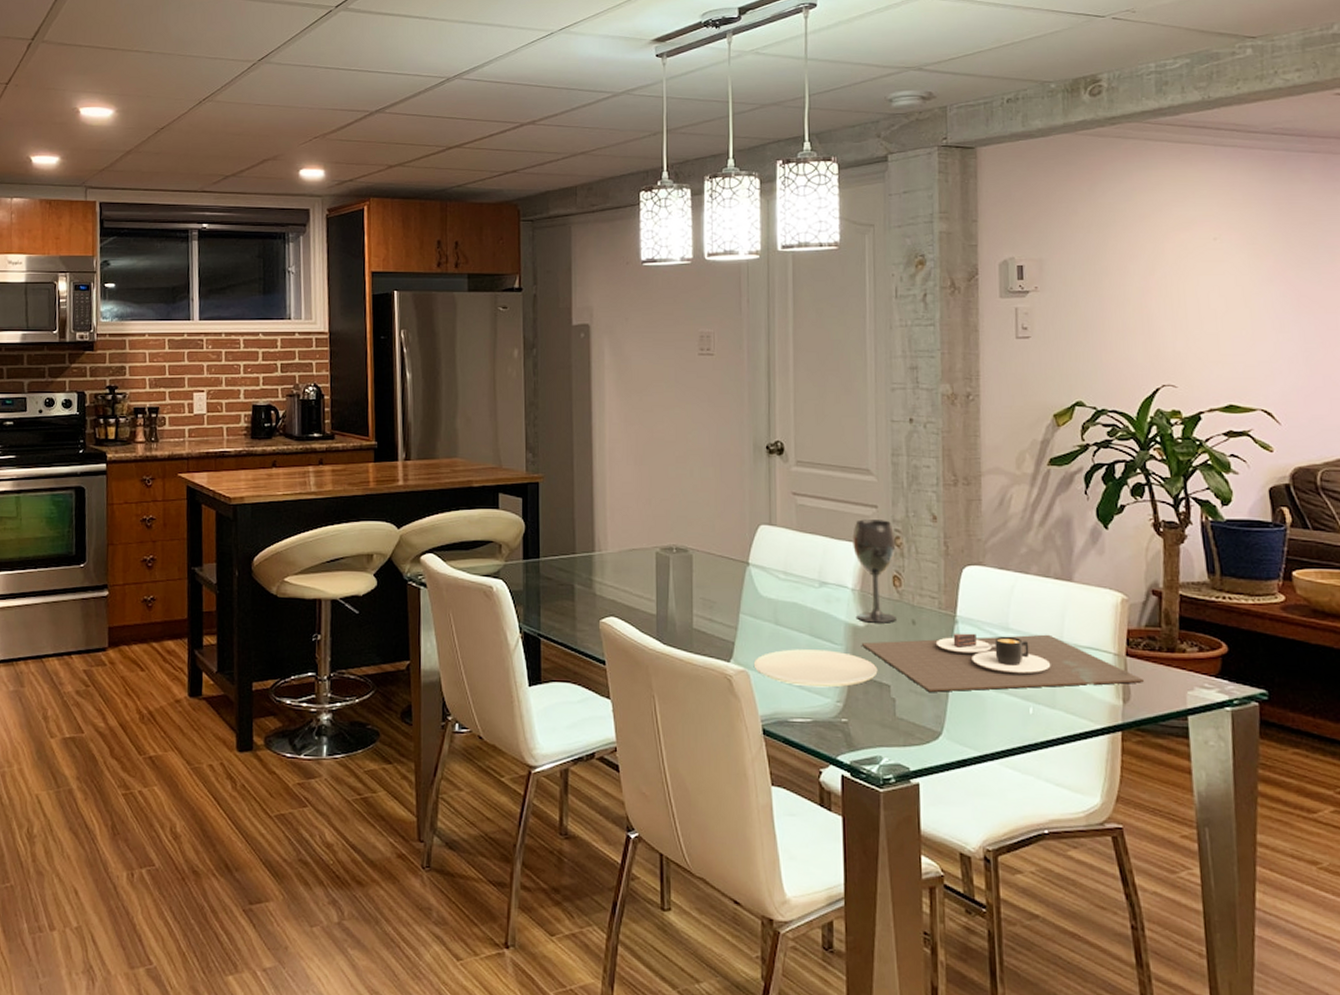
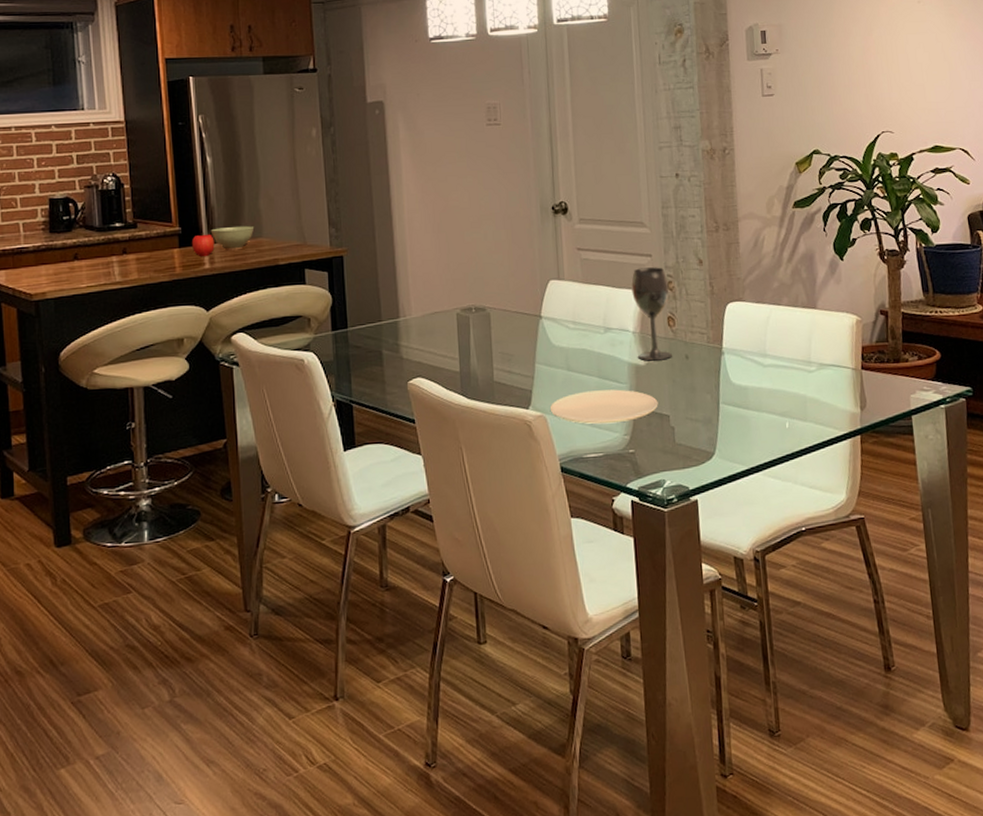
fruit: none [386,449,409,474] -> present [191,233,215,257]
bowl: none [406,444,450,469] -> present [210,225,255,251]
place setting: present [862,633,1144,692] -> none [644,357,876,418]

